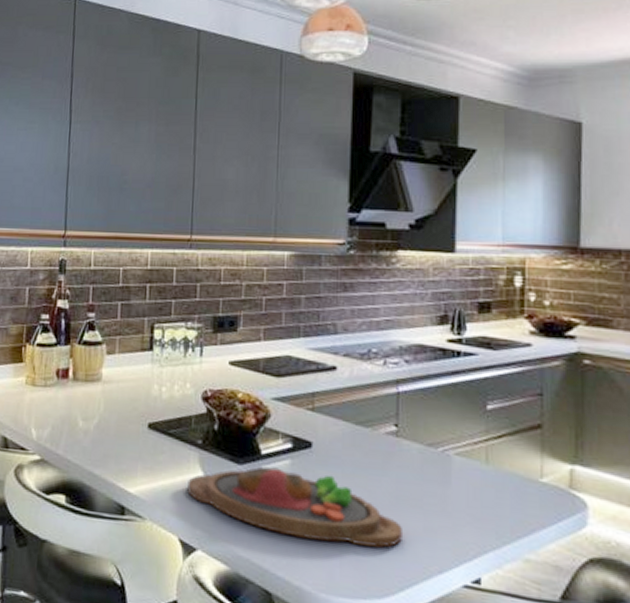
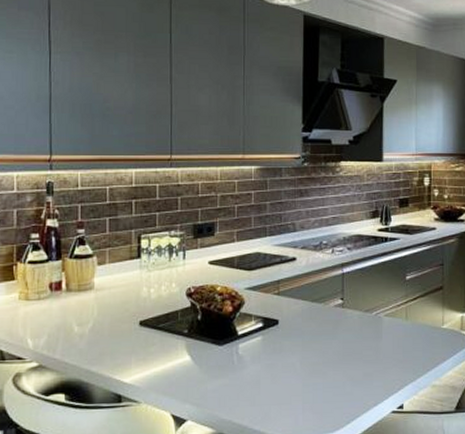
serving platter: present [187,466,402,548] -> none [177,344,348,397]

